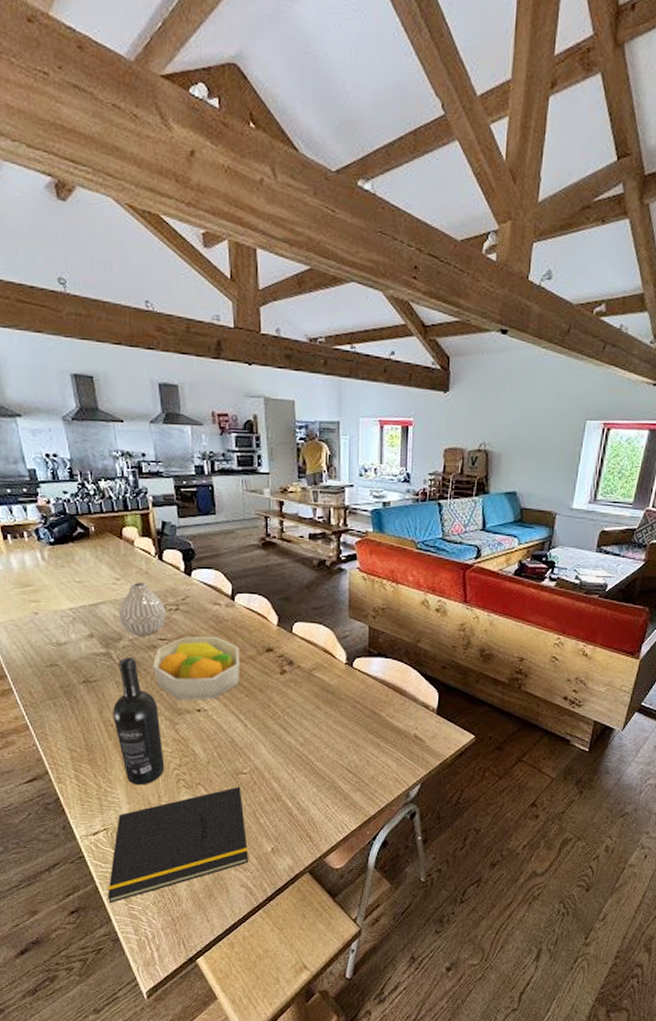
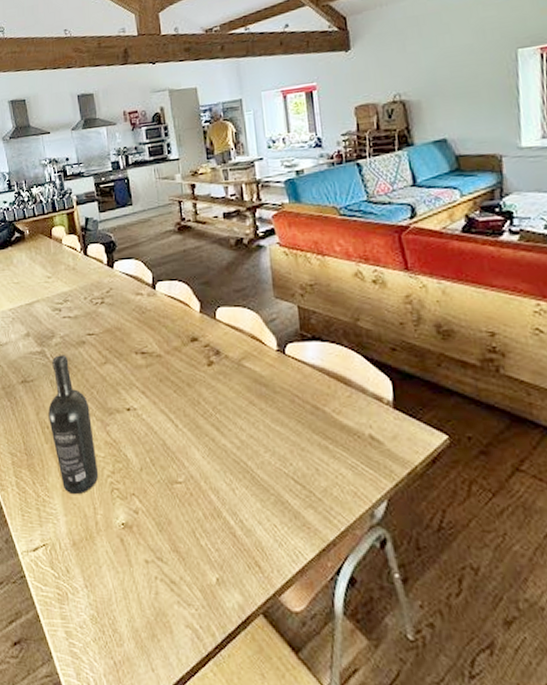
notepad: present [108,786,249,904] -> none [48,498,193,637]
vase: present [119,581,166,636] -> none [51,277,93,332]
fruit bowl: present [152,636,239,701] -> none [82,328,167,399]

